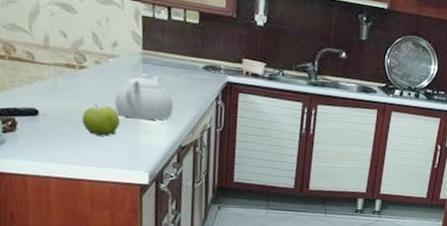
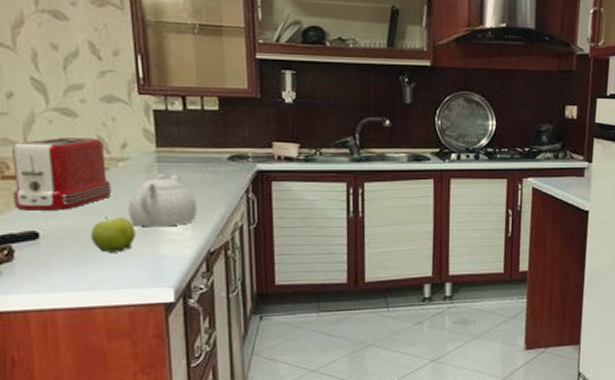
toaster: none [17,29,103,94] -> present [12,138,112,211]

